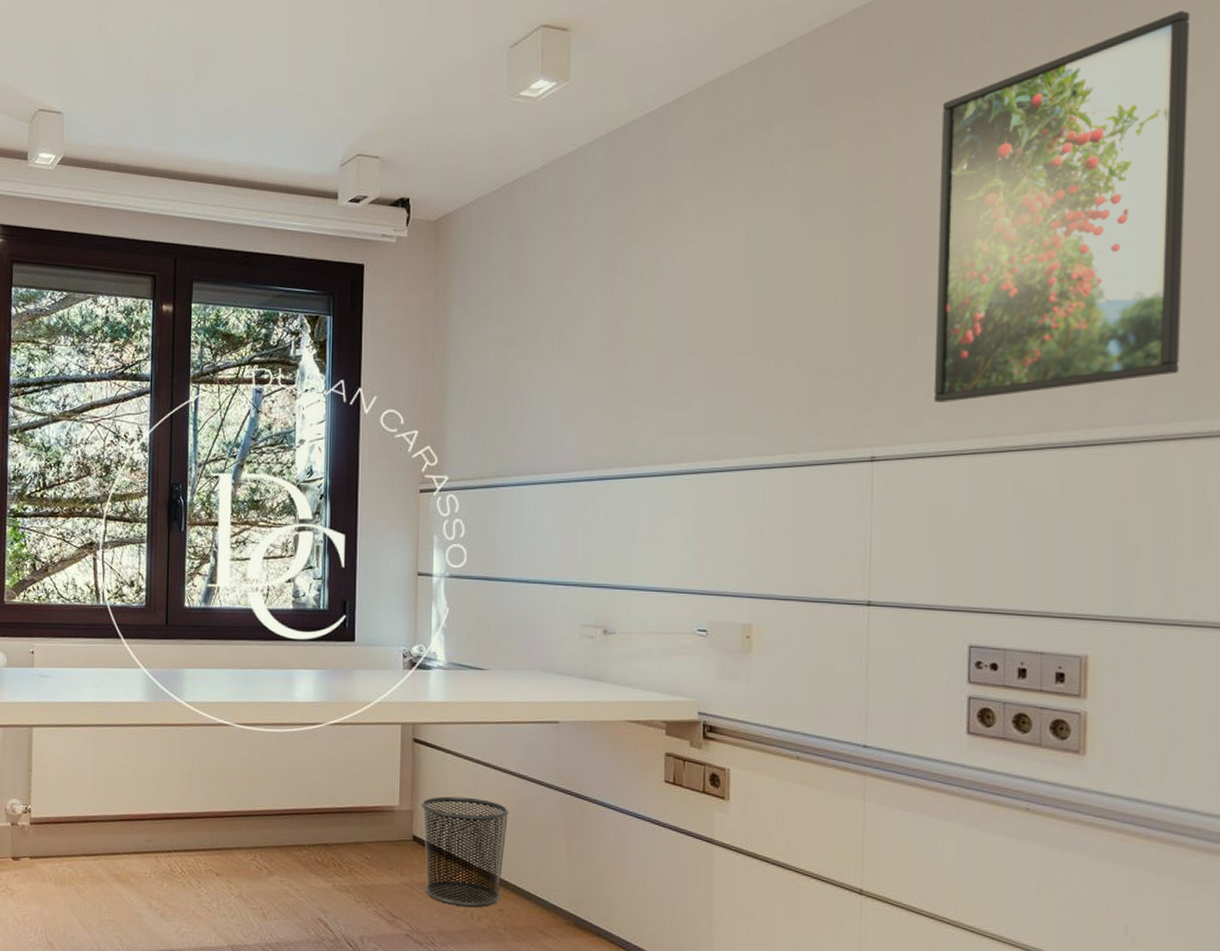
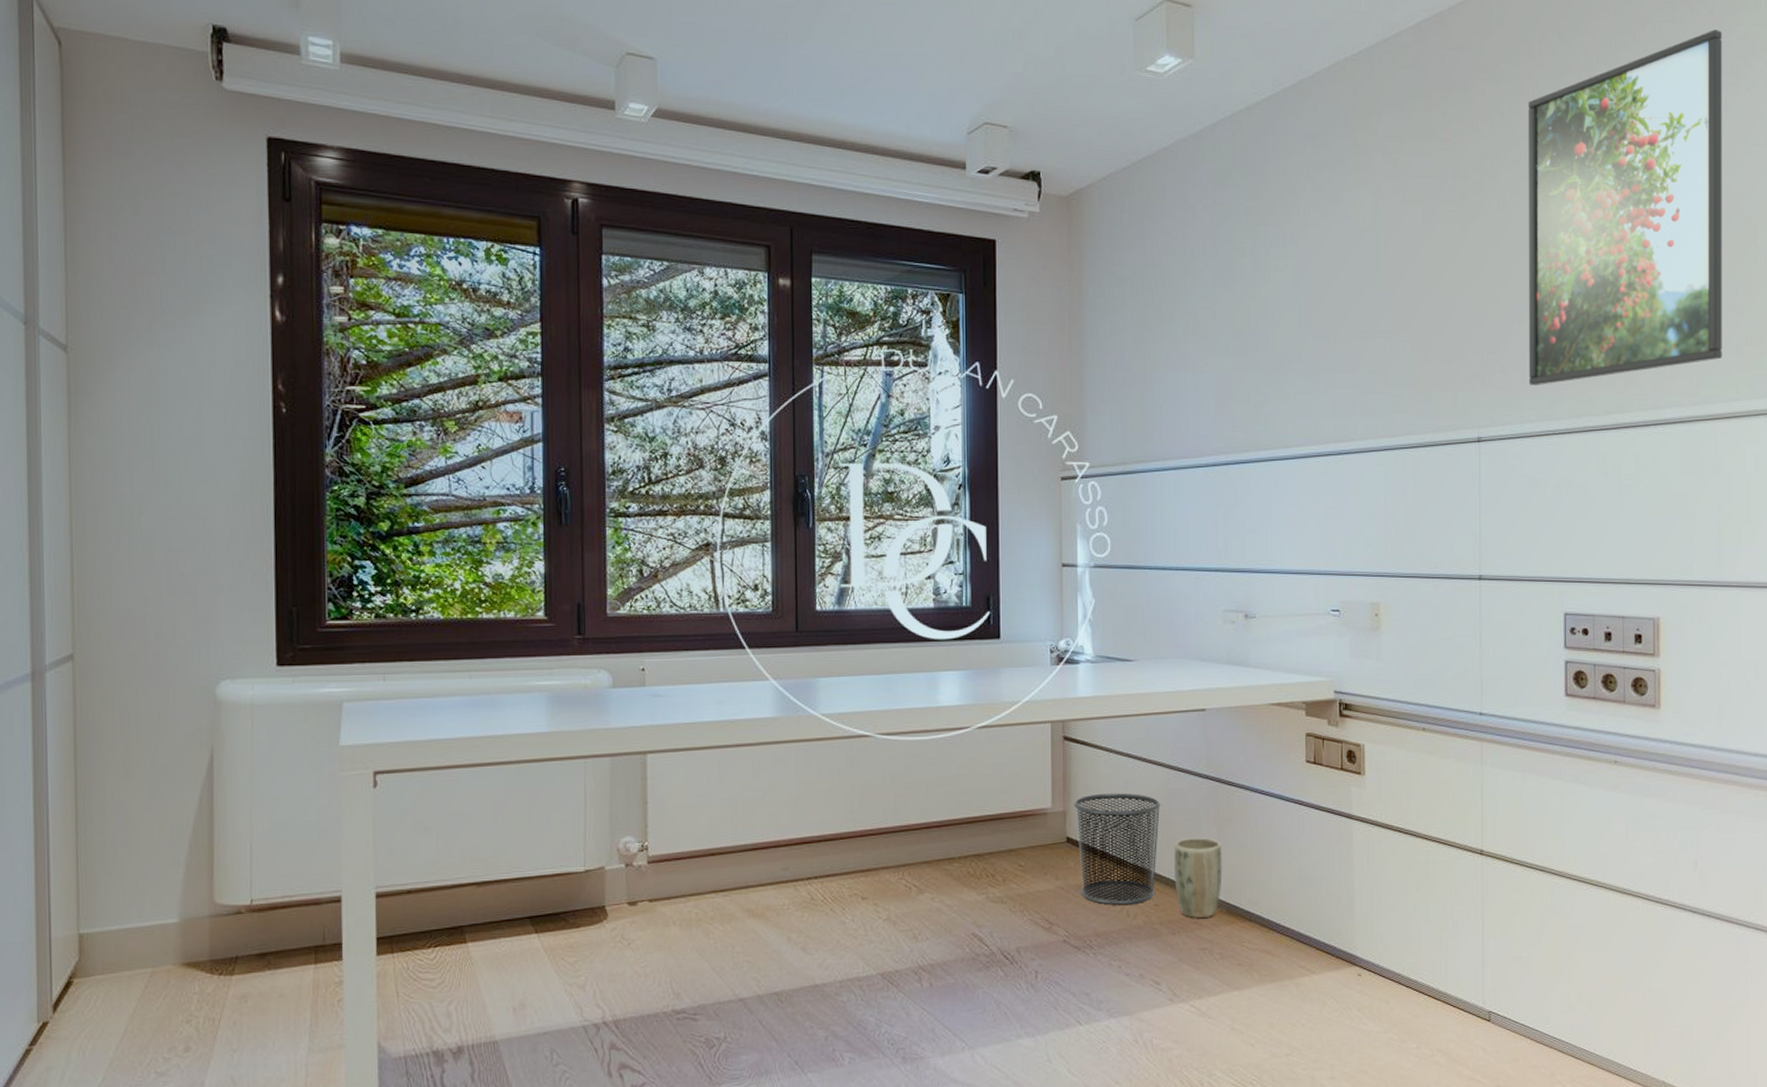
plant pot: none [520,847,572,928] -> present [1174,838,1223,918]

